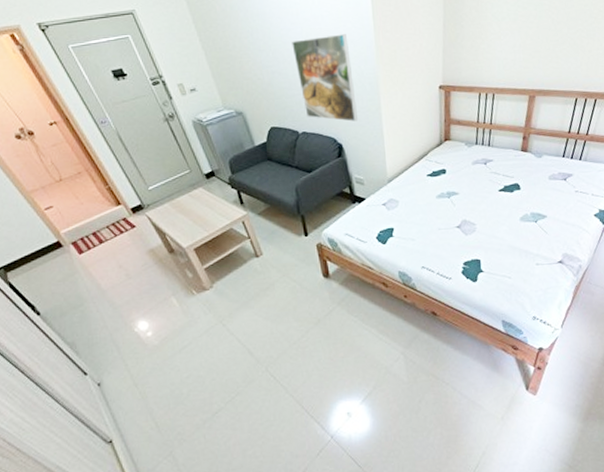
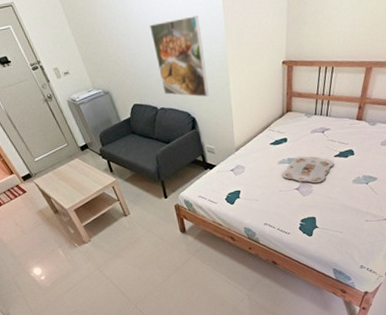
serving tray: none [441,190,499,221] -> present [282,156,334,183]

